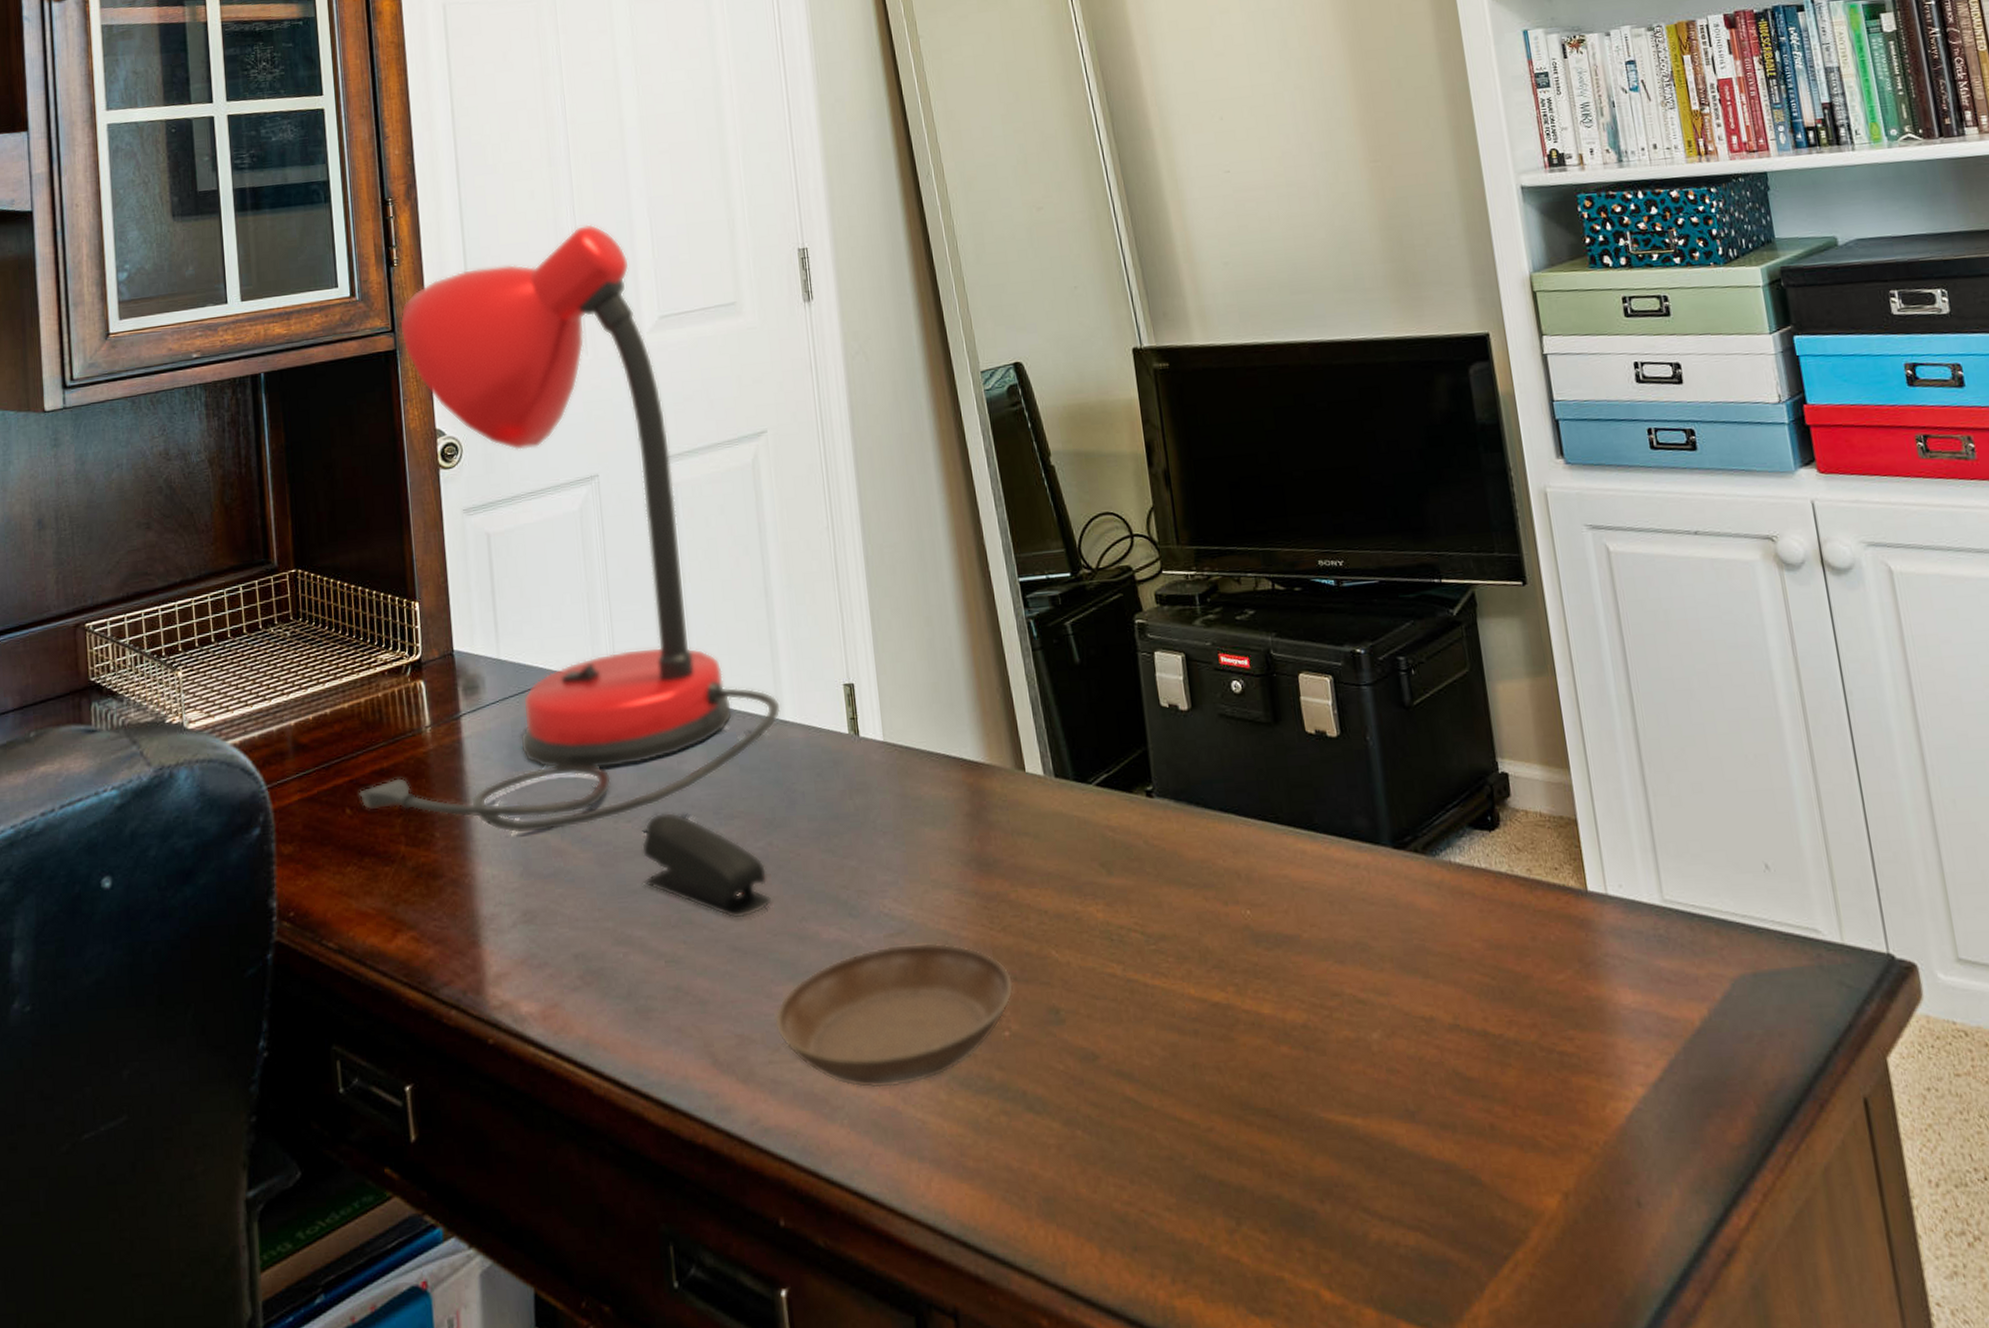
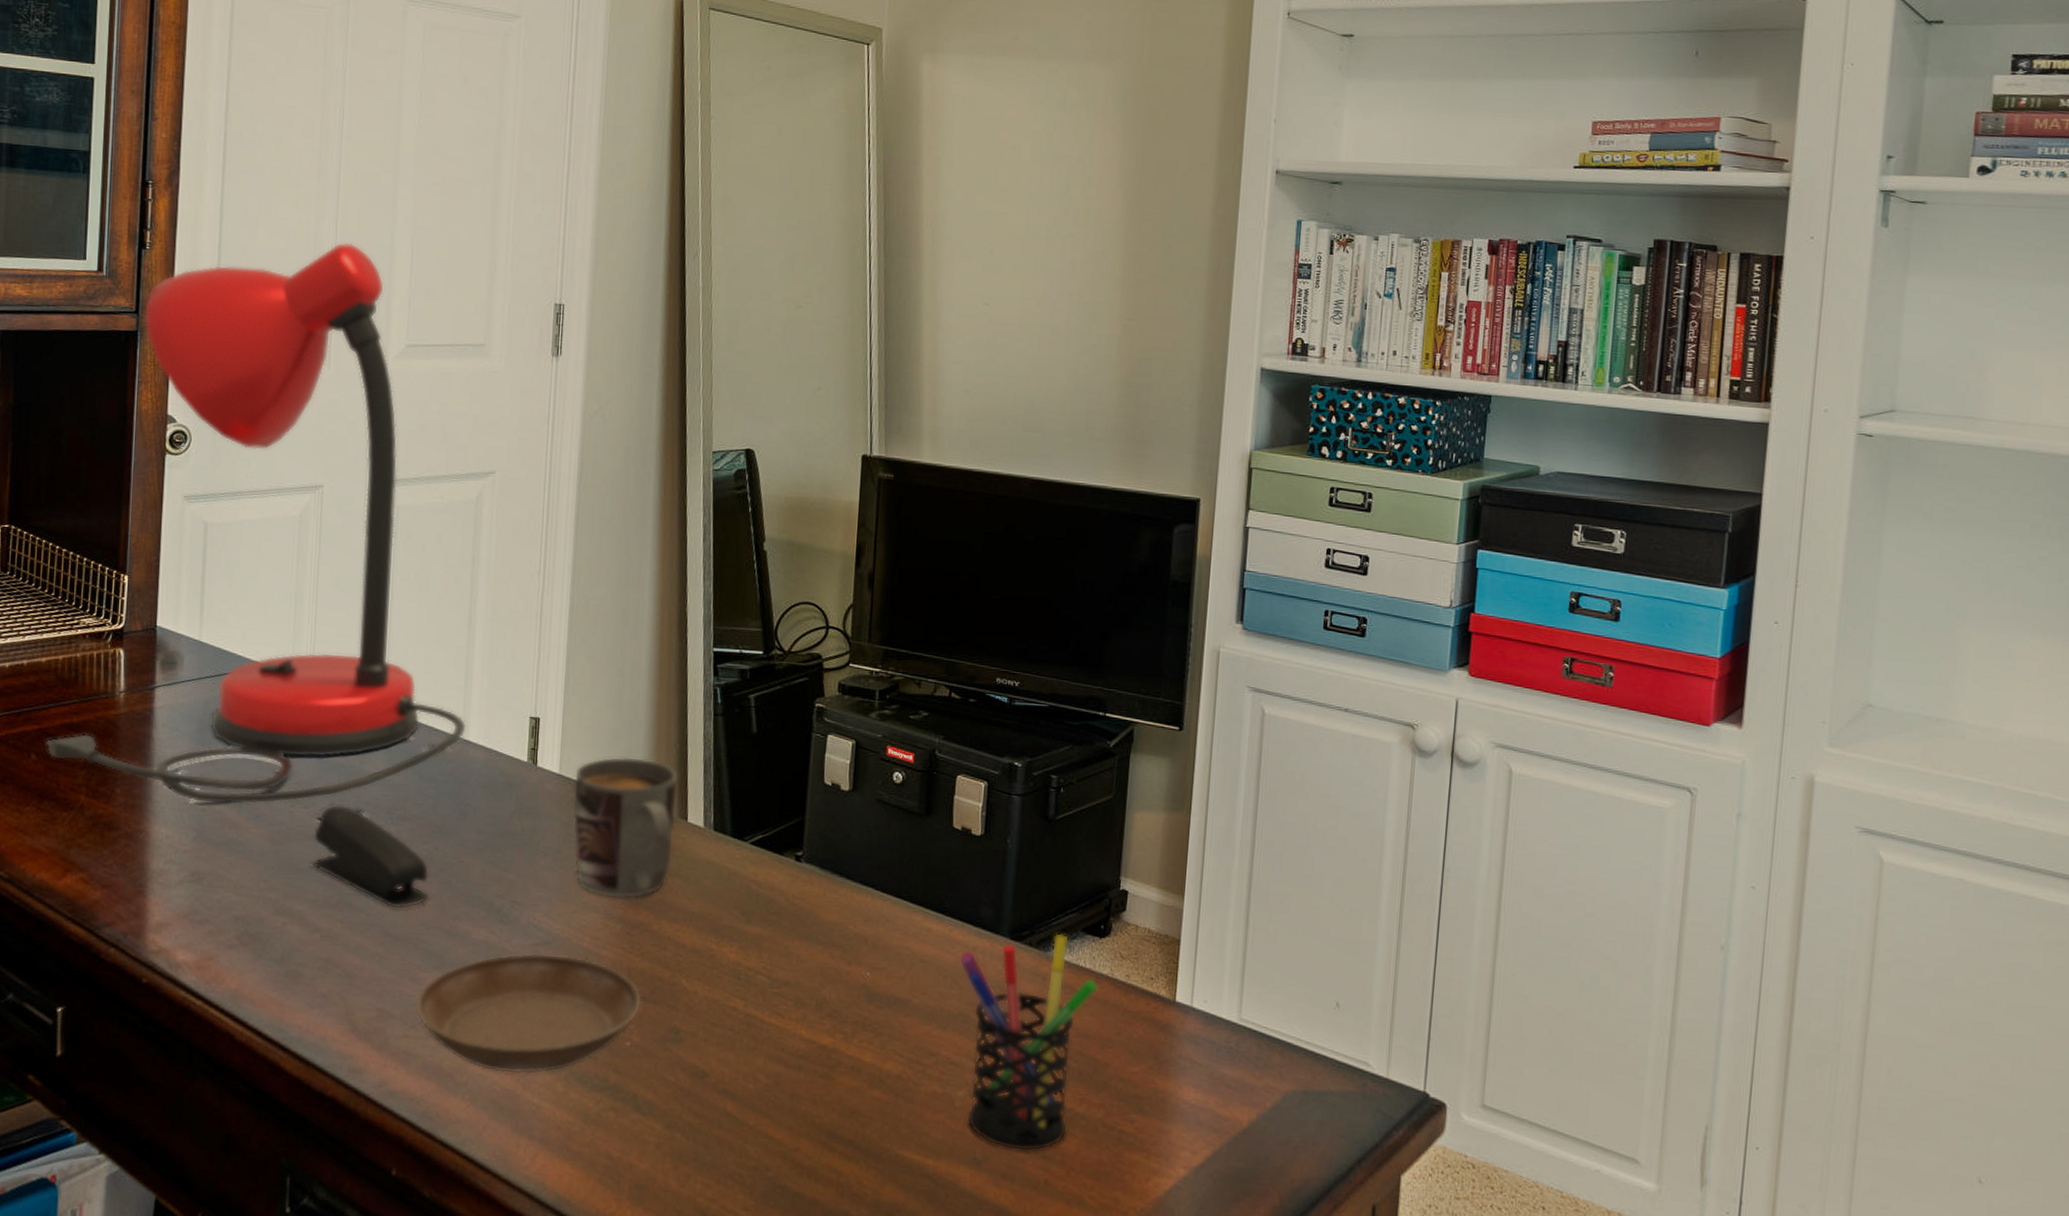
mug: none [899,709,1017,871] -> present [572,756,679,899]
pen holder: none [1342,833,1502,1094] -> present [959,933,1099,1152]

